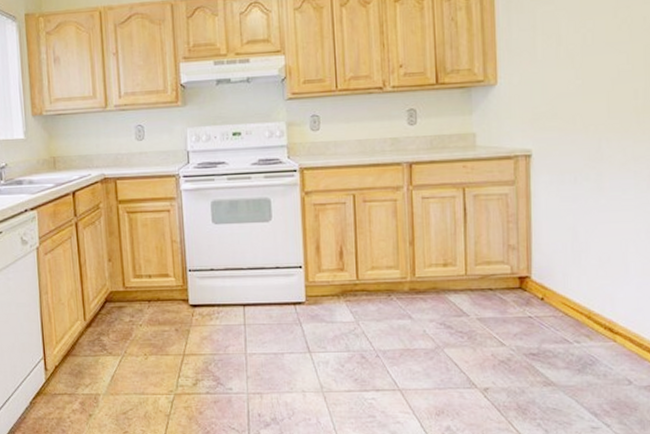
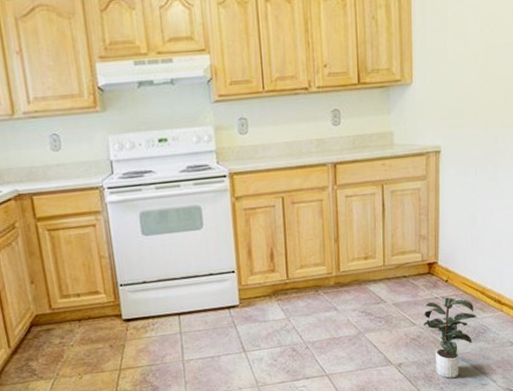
potted plant: none [515,316,584,414] -> present [424,296,478,378]

